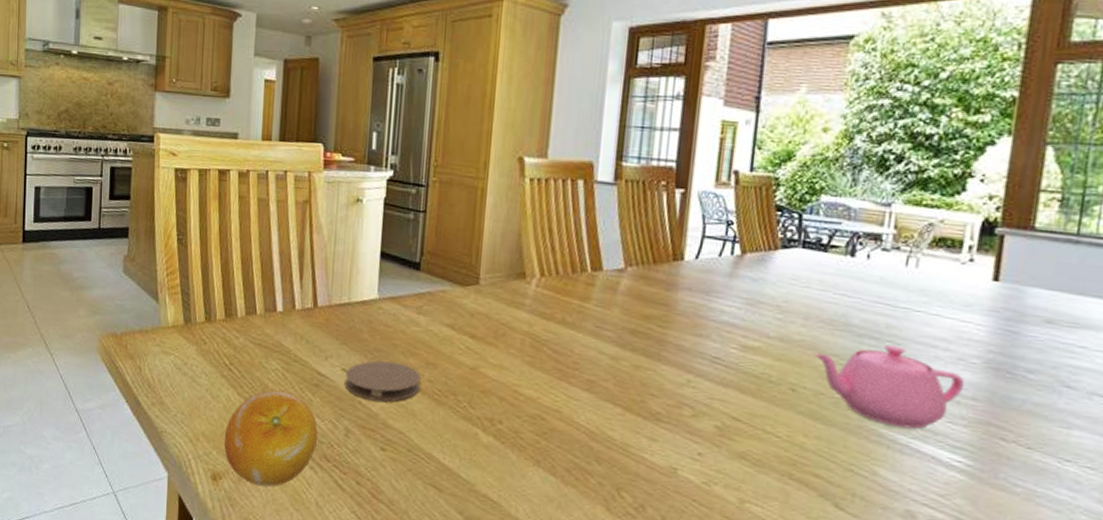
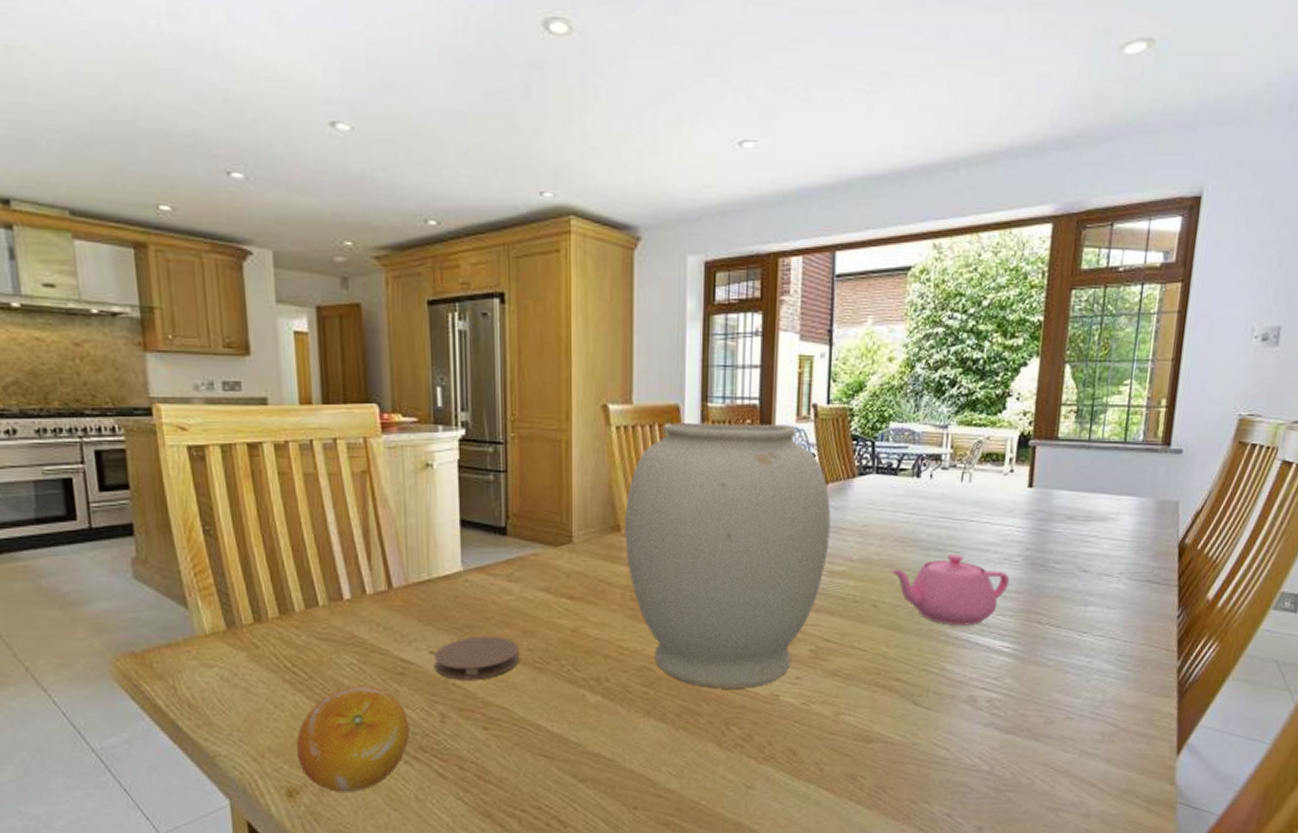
vase: none [529,179,748,456] -> present [625,423,831,689]

